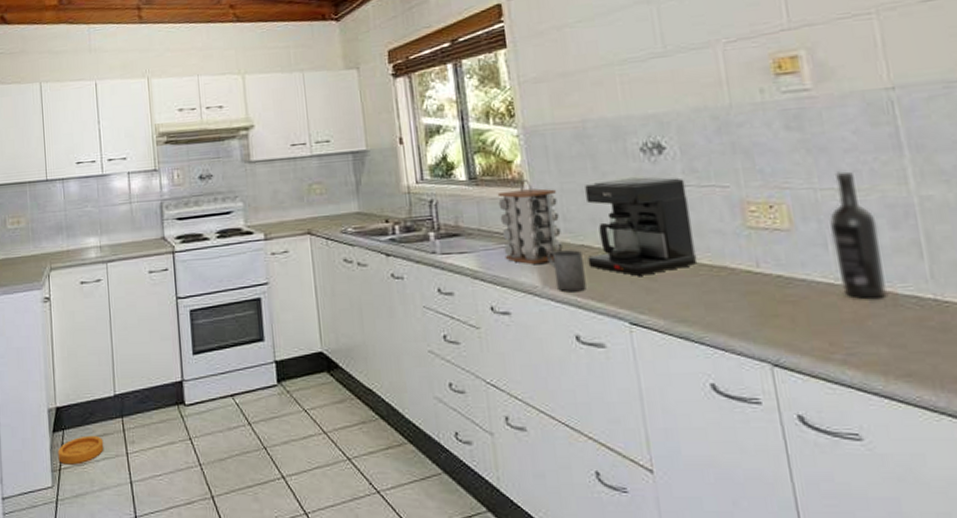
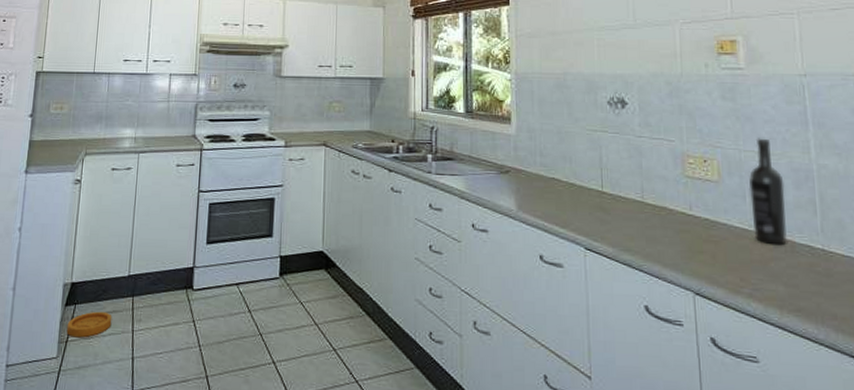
spice rack: present [497,178,563,264] -> none [488,117,537,190]
mug: present [547,250,586,292] -> none [524,181,553,218]
coffee maker: present [585,177,698,276] -> none [556,125,644,209]

